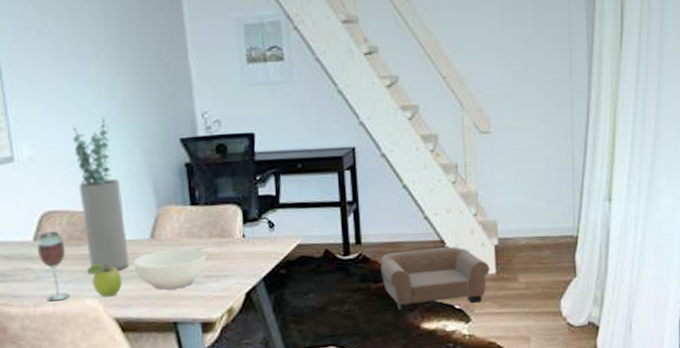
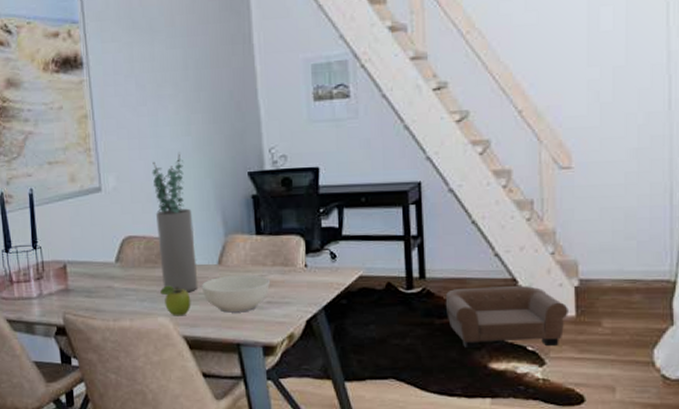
wineglass: present [36,230,70,302] -> none [118,254,145,317]

